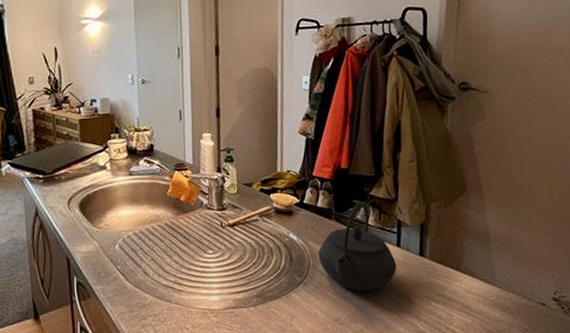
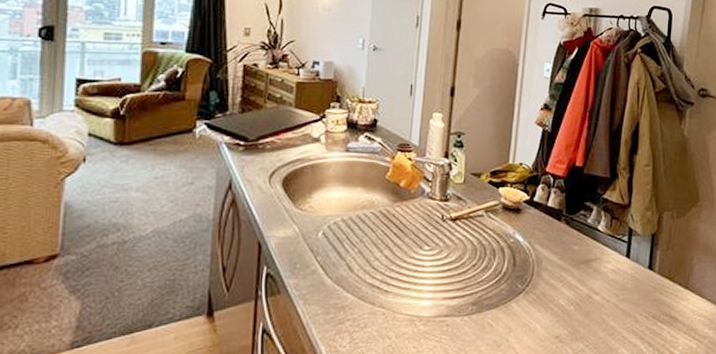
kettle: present [318,201,397,292] -> none [544,204,625,306]

